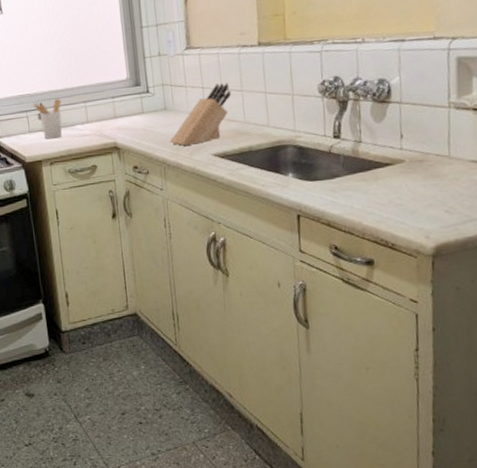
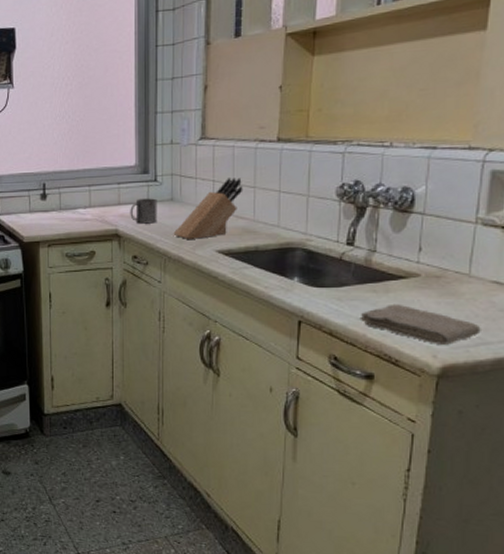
utensil holder: present [32,99,63,139] -> none [35,180,65,221]
mug: none [126,109,154,135] -> present [130,198,157,224]
washcloth: none [354,190,467,226] -> present [360,304,481,346]

